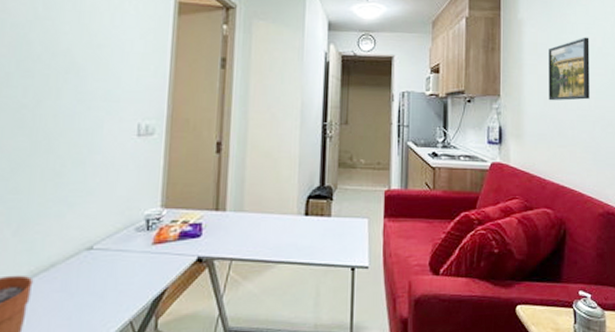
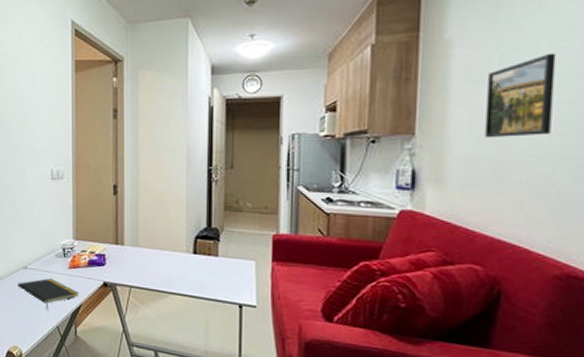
notepad: none [76,258,165,303] -> present [18,277,79,311]

